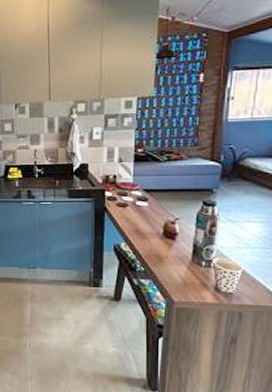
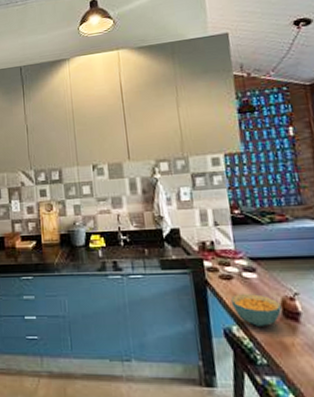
cereal bowl: none [123,219,163,243] -> present [230,294,282,326]

